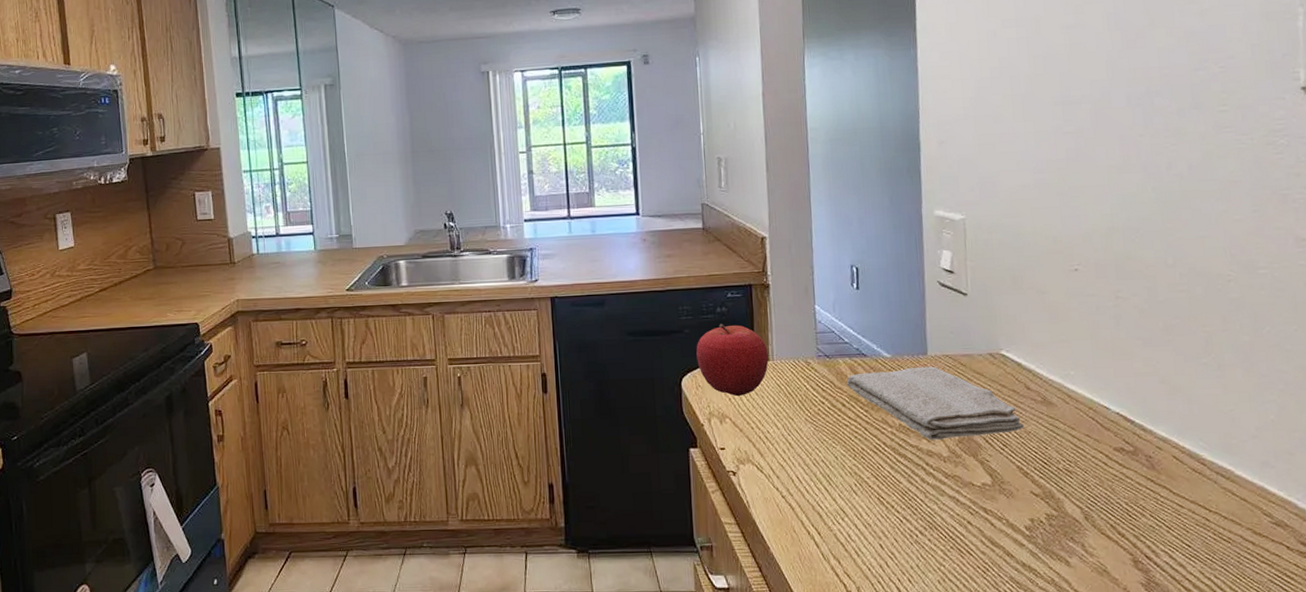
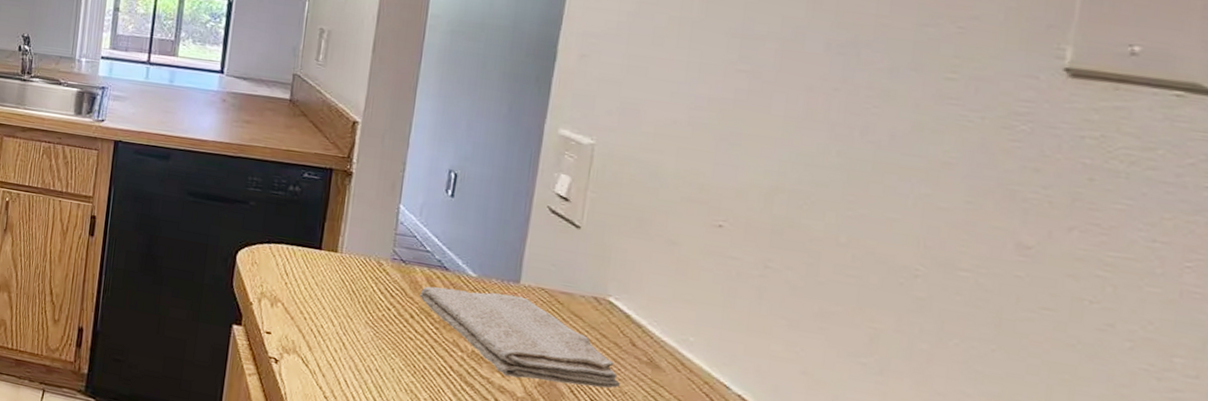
fruit: present [696,324,769,397] -> none [257,203,338,283]

